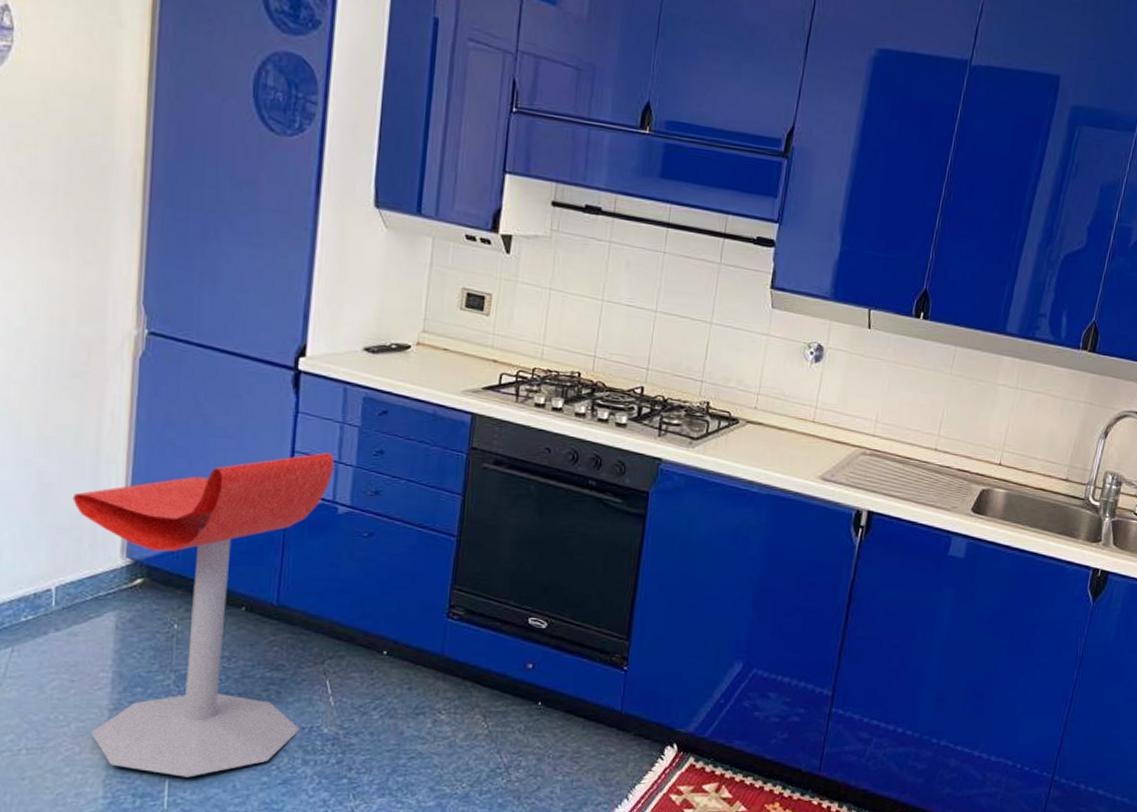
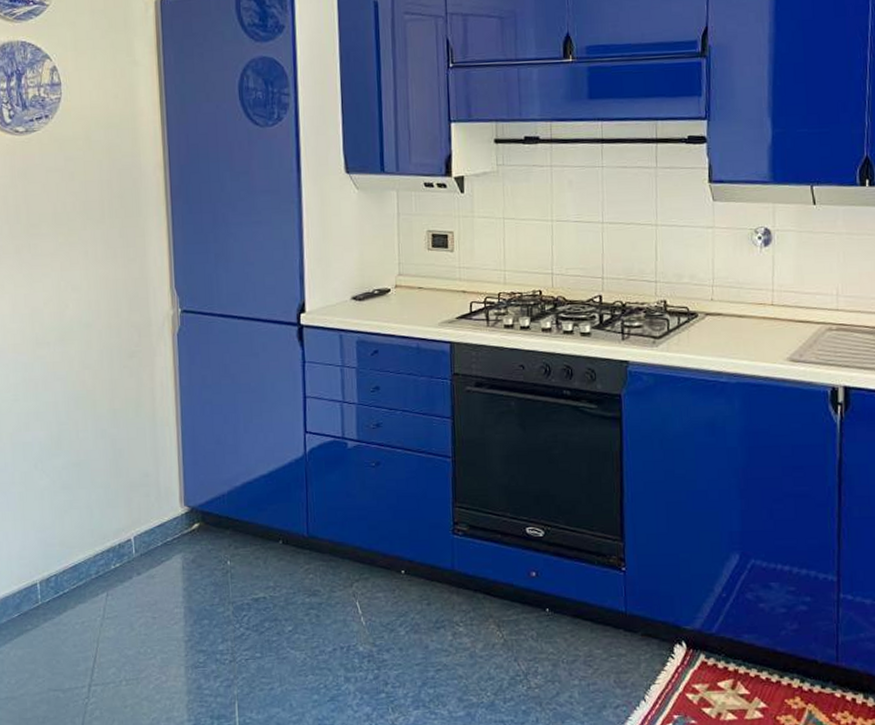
stool: present [72,452,334,778] -> none [139,395,339,699]

